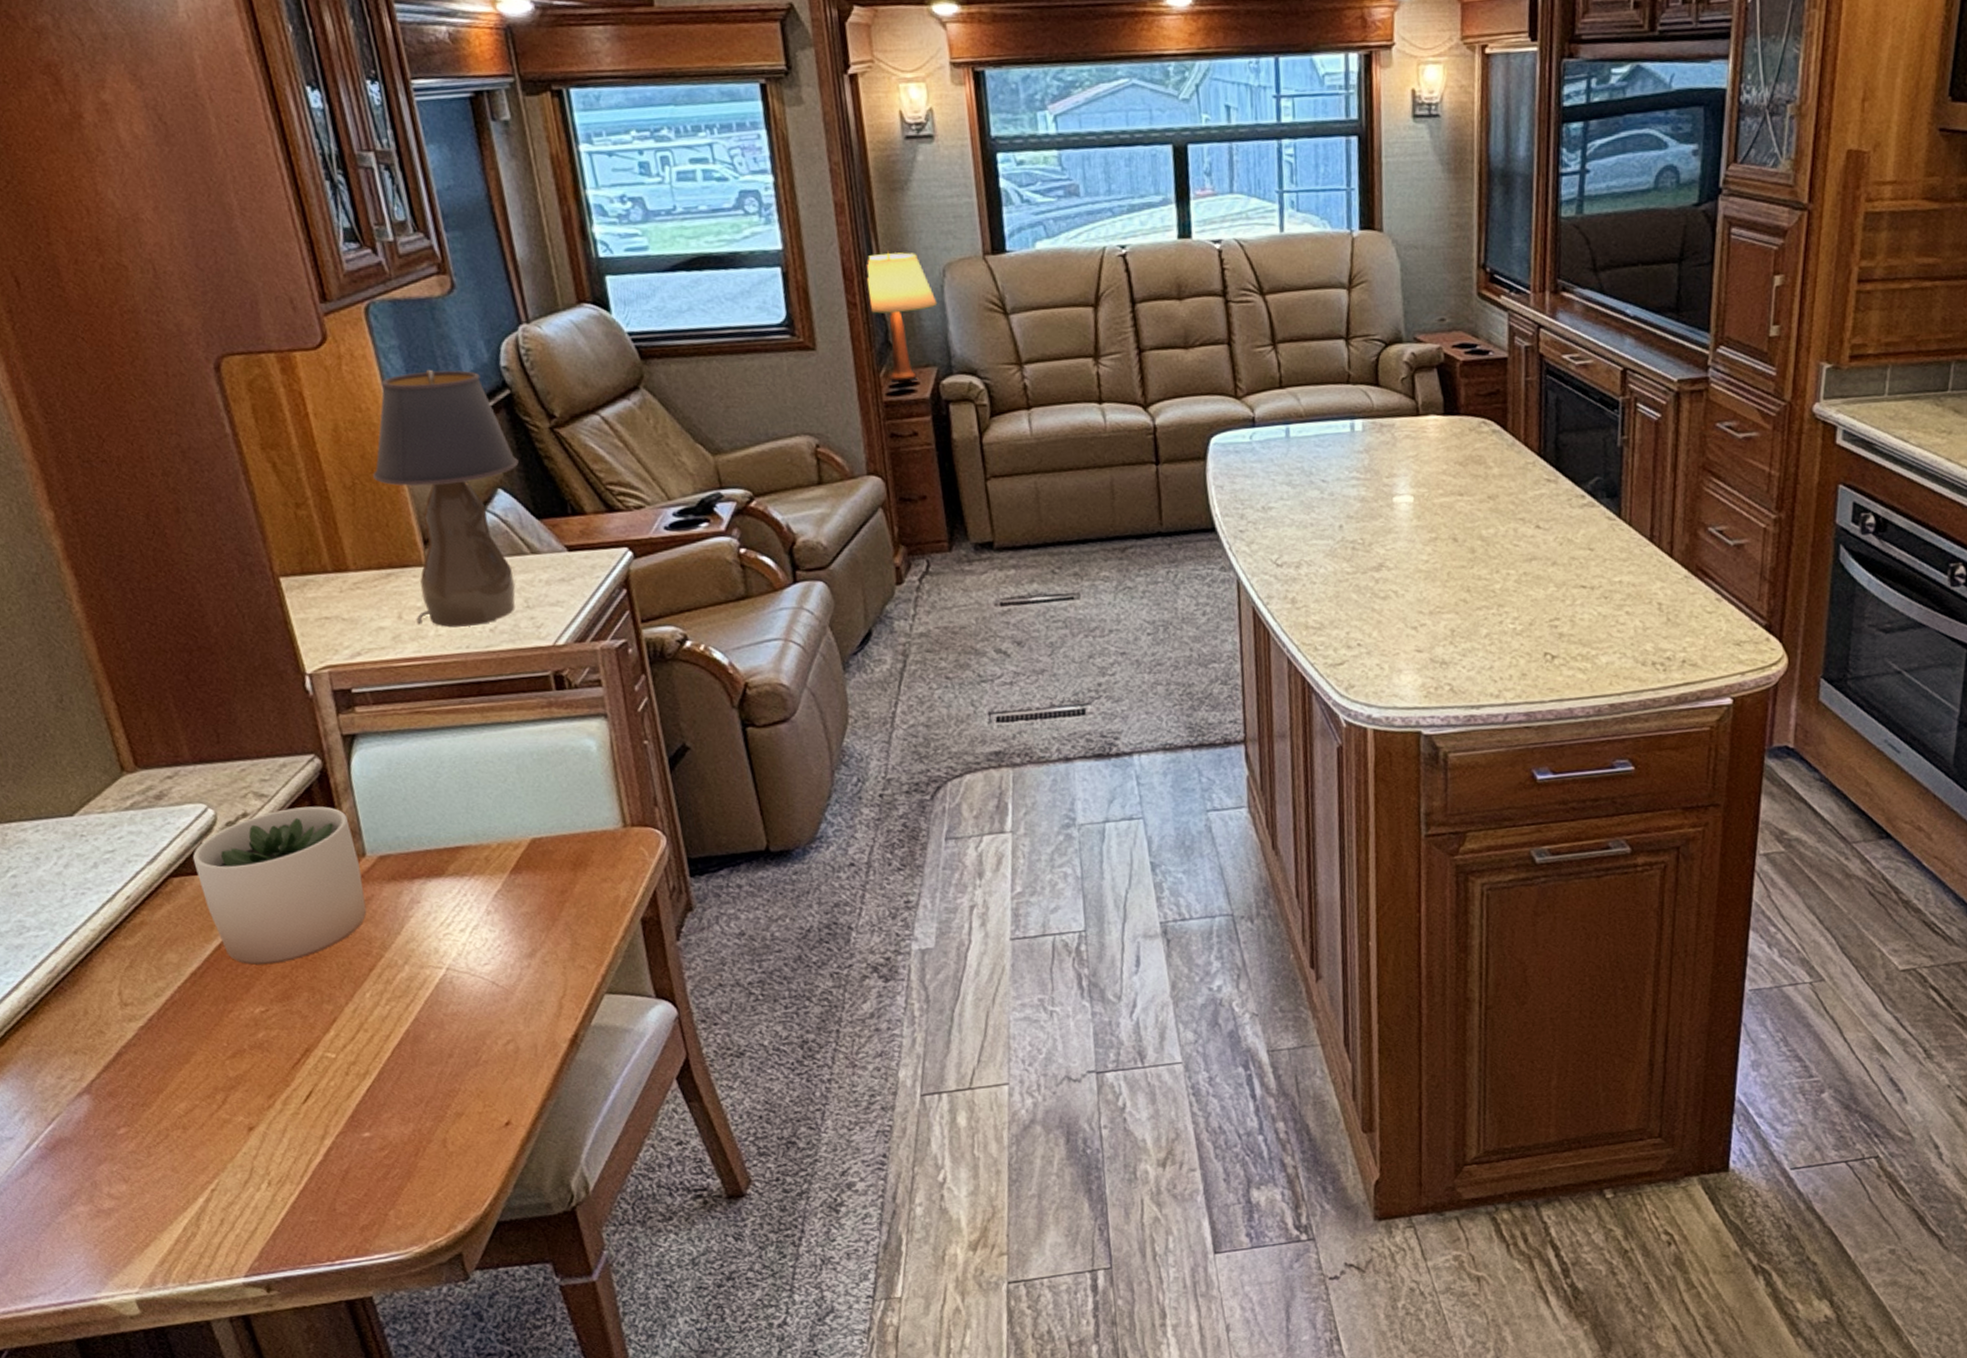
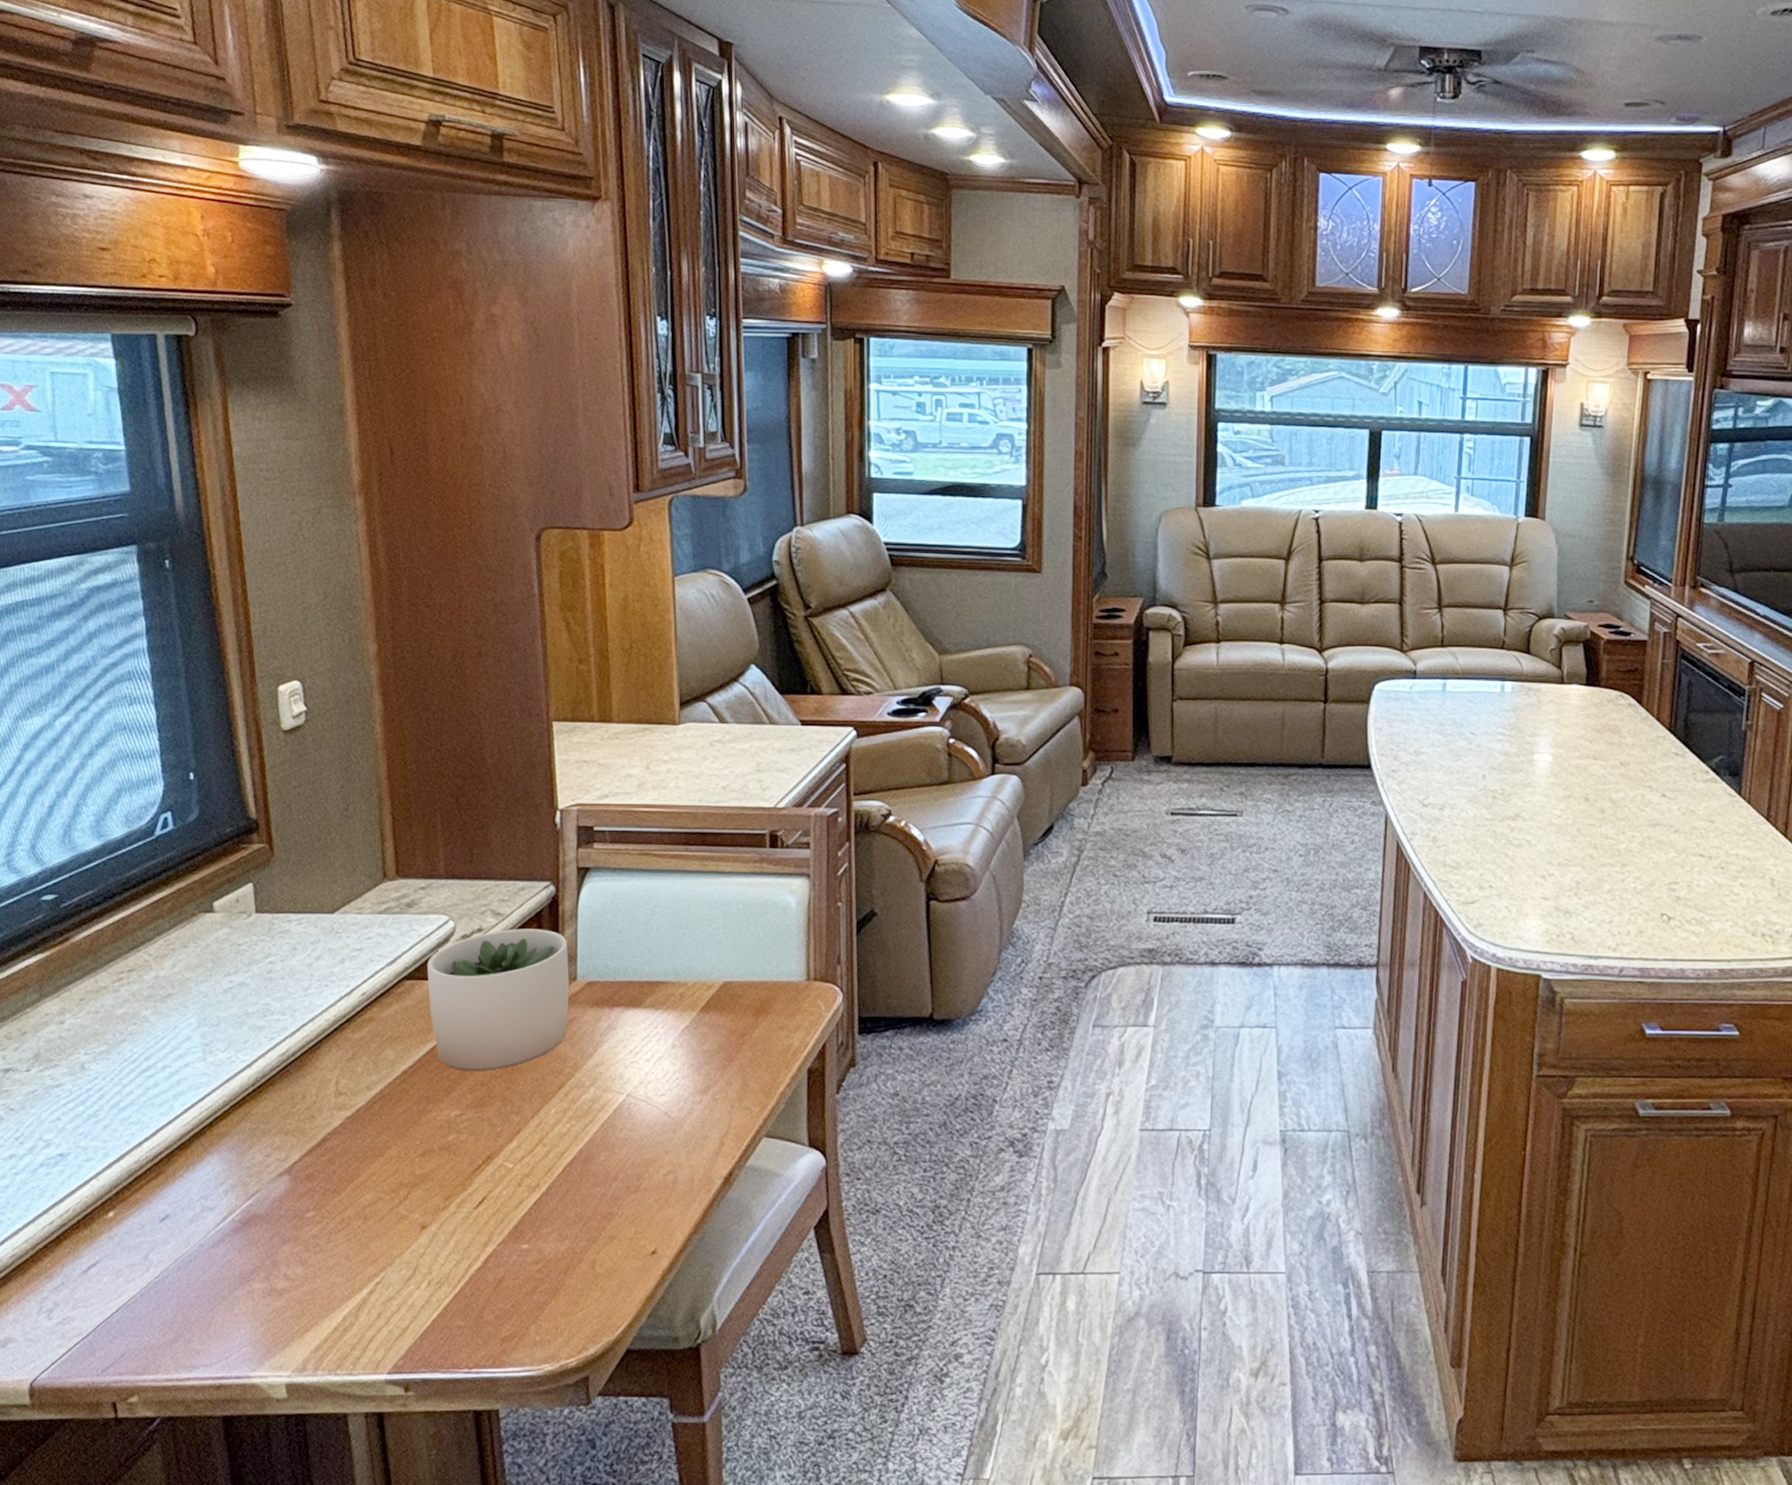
table lamp: present [373,370,519,628] -> none [649,558,773,782]
table lamp: present [866,249,938,382] -> none [1093,494,1151,608]

